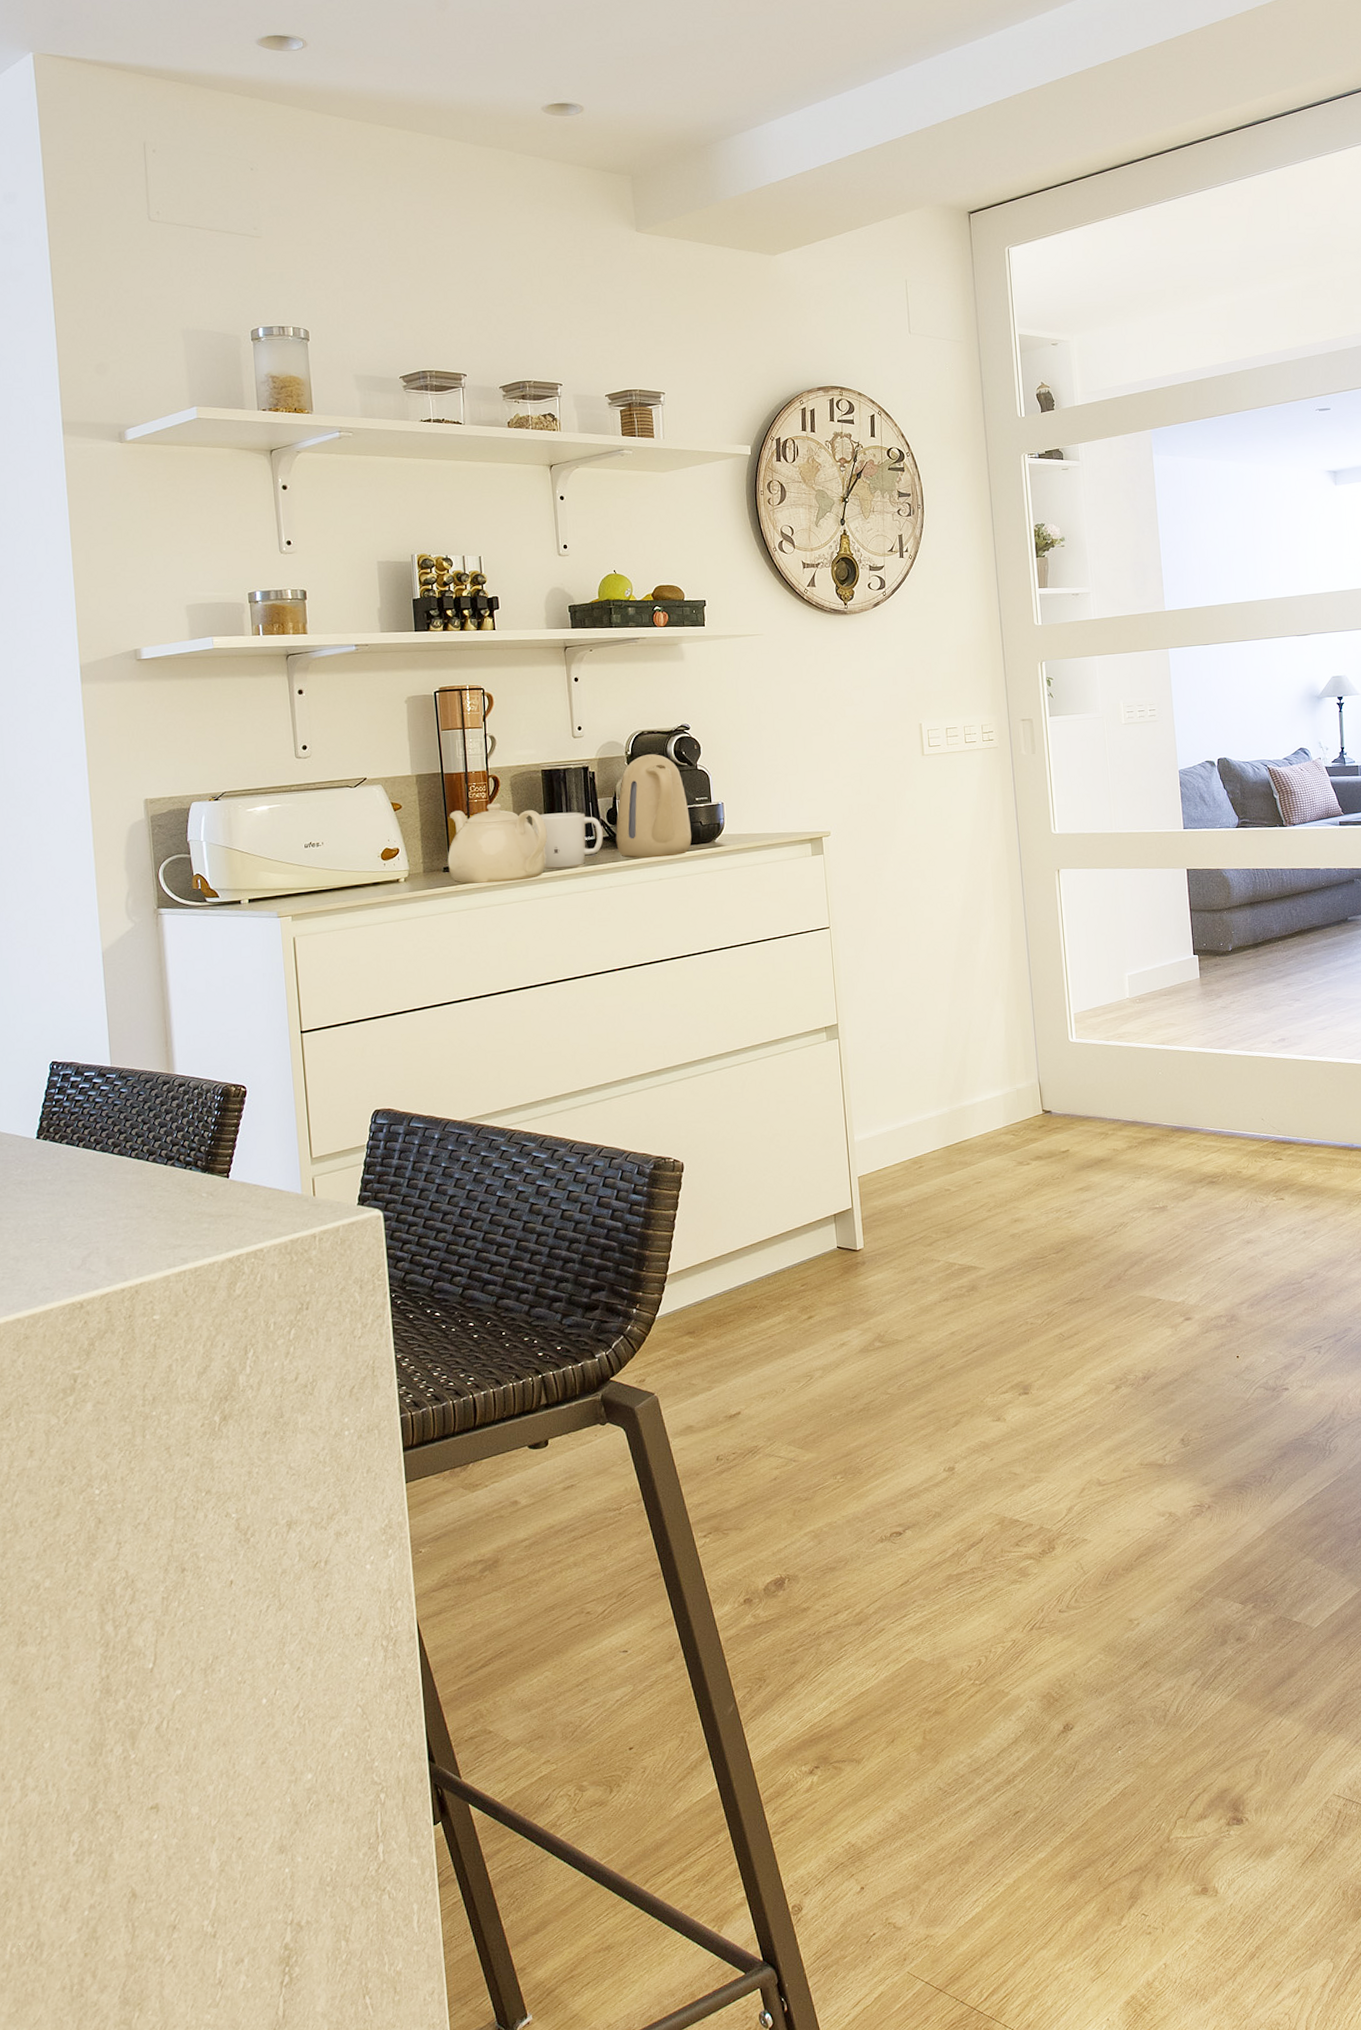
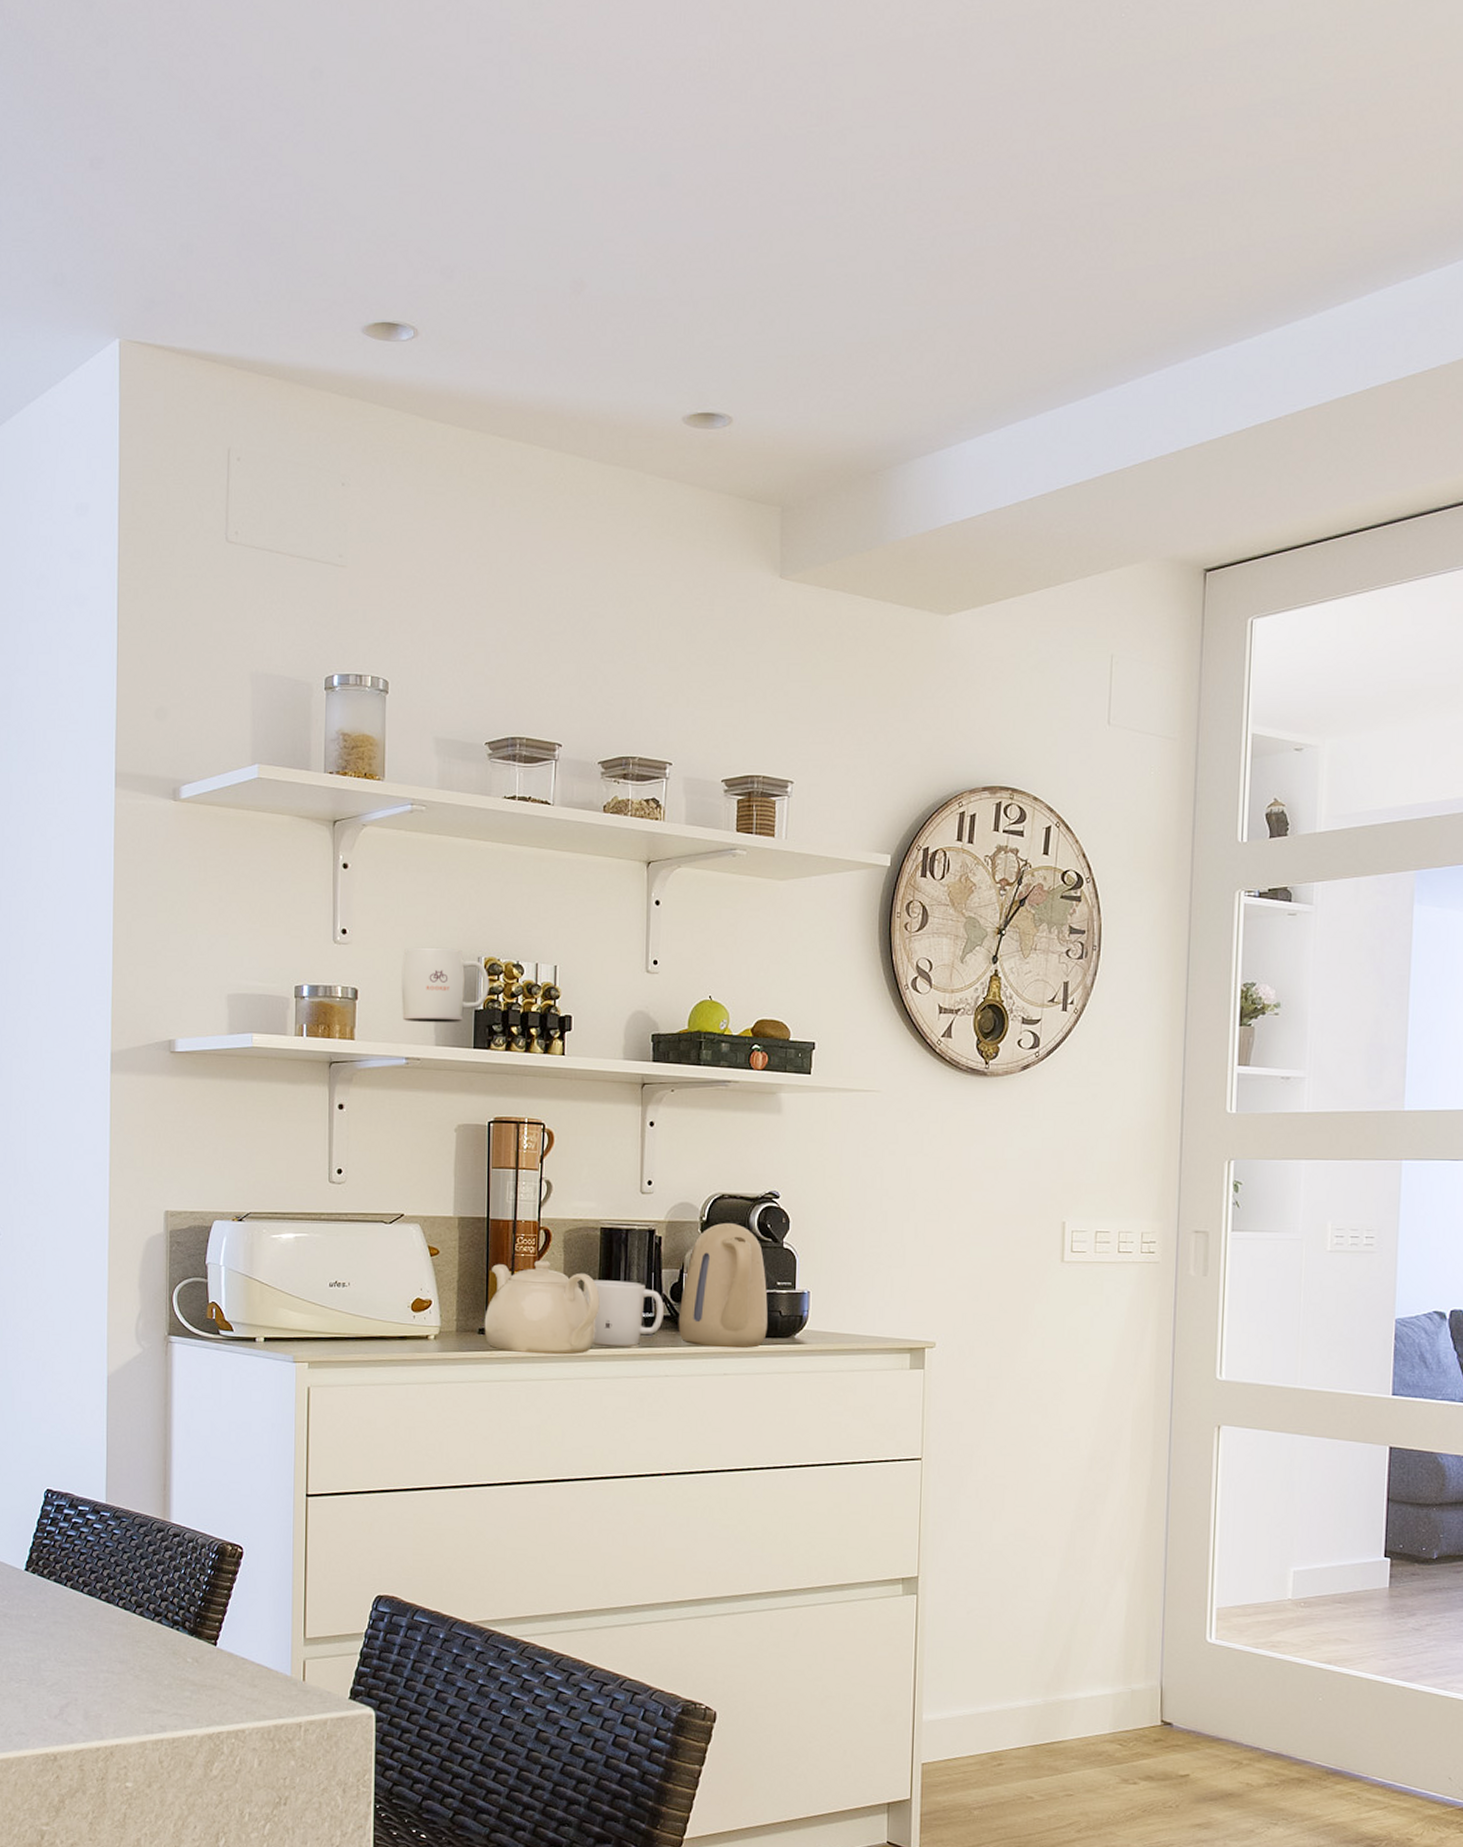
mug: none [344,549,424,614] -> present [401,947,490,1023]

